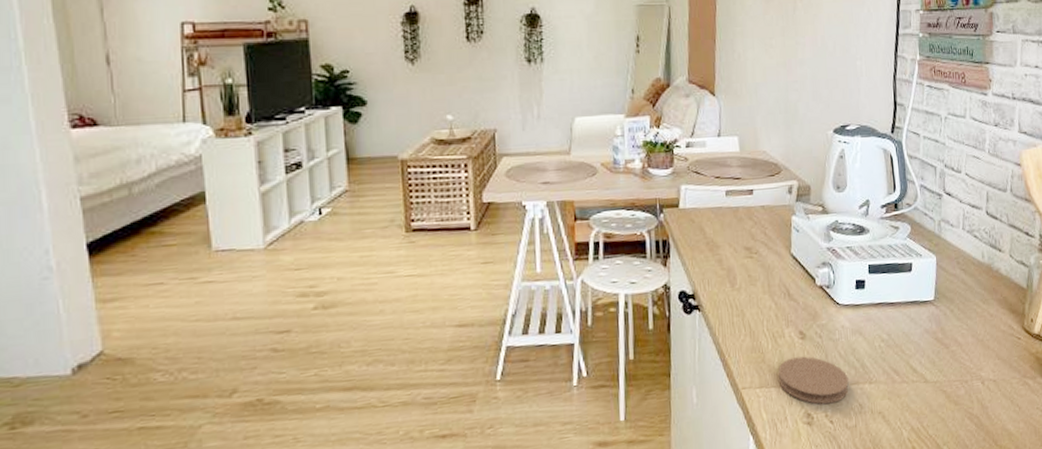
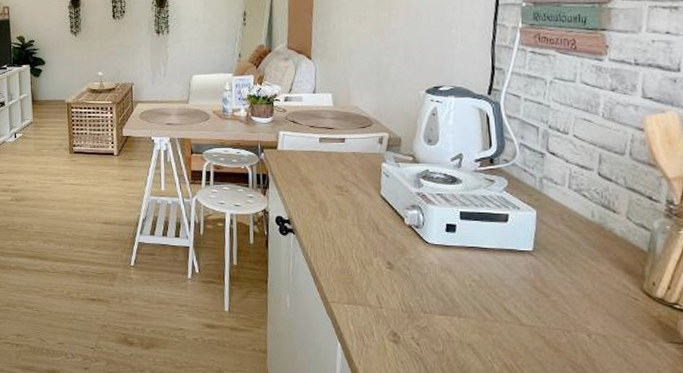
coaster: present [778,356,849,405] -> none [365,283,437,328]

